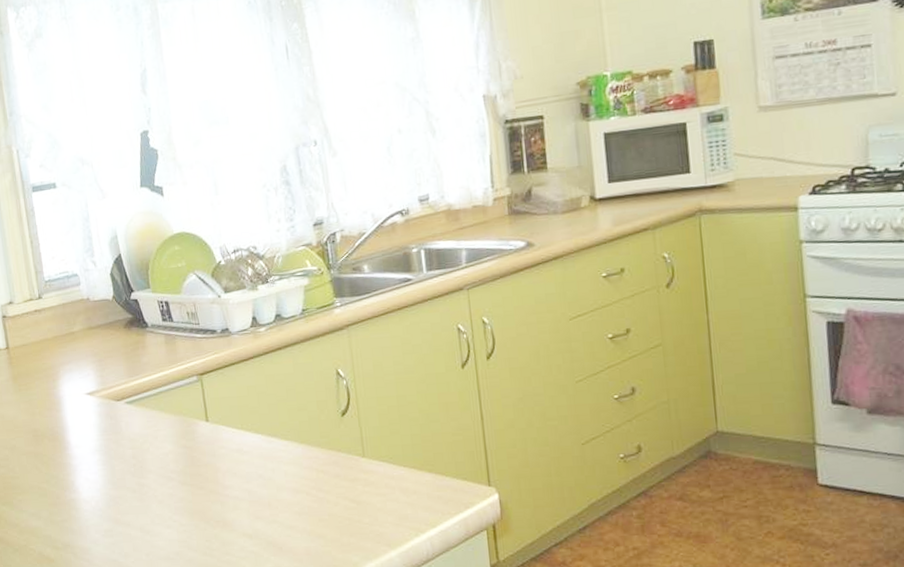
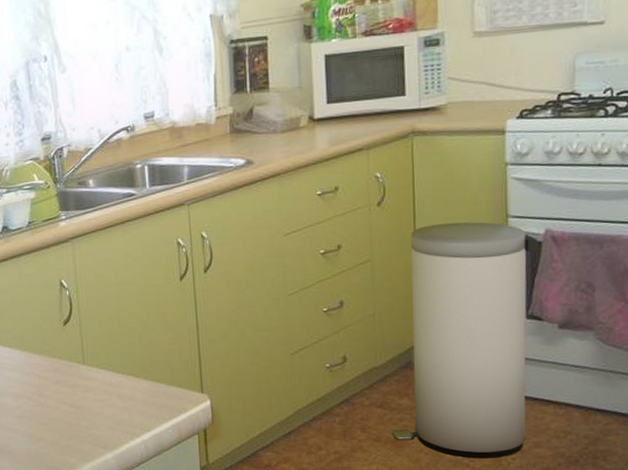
pedal bin: none [692,302,840,554] -> present [391,222,538,459]

